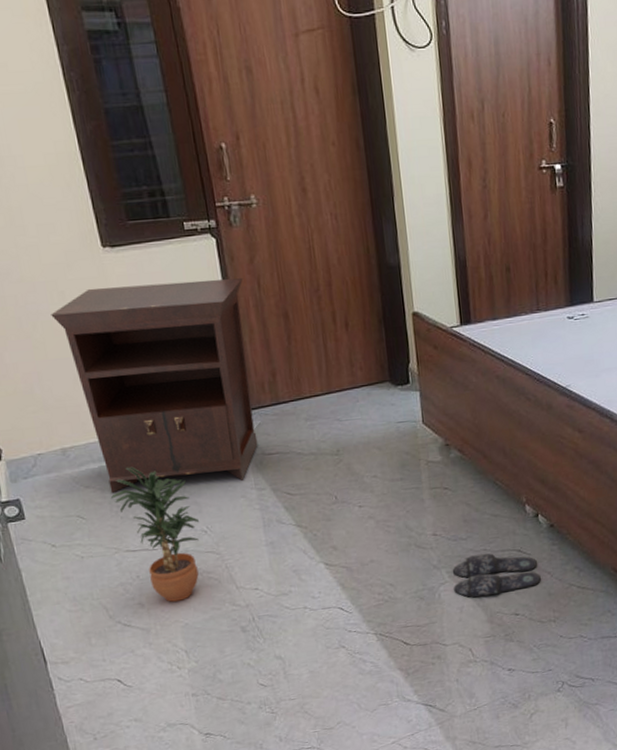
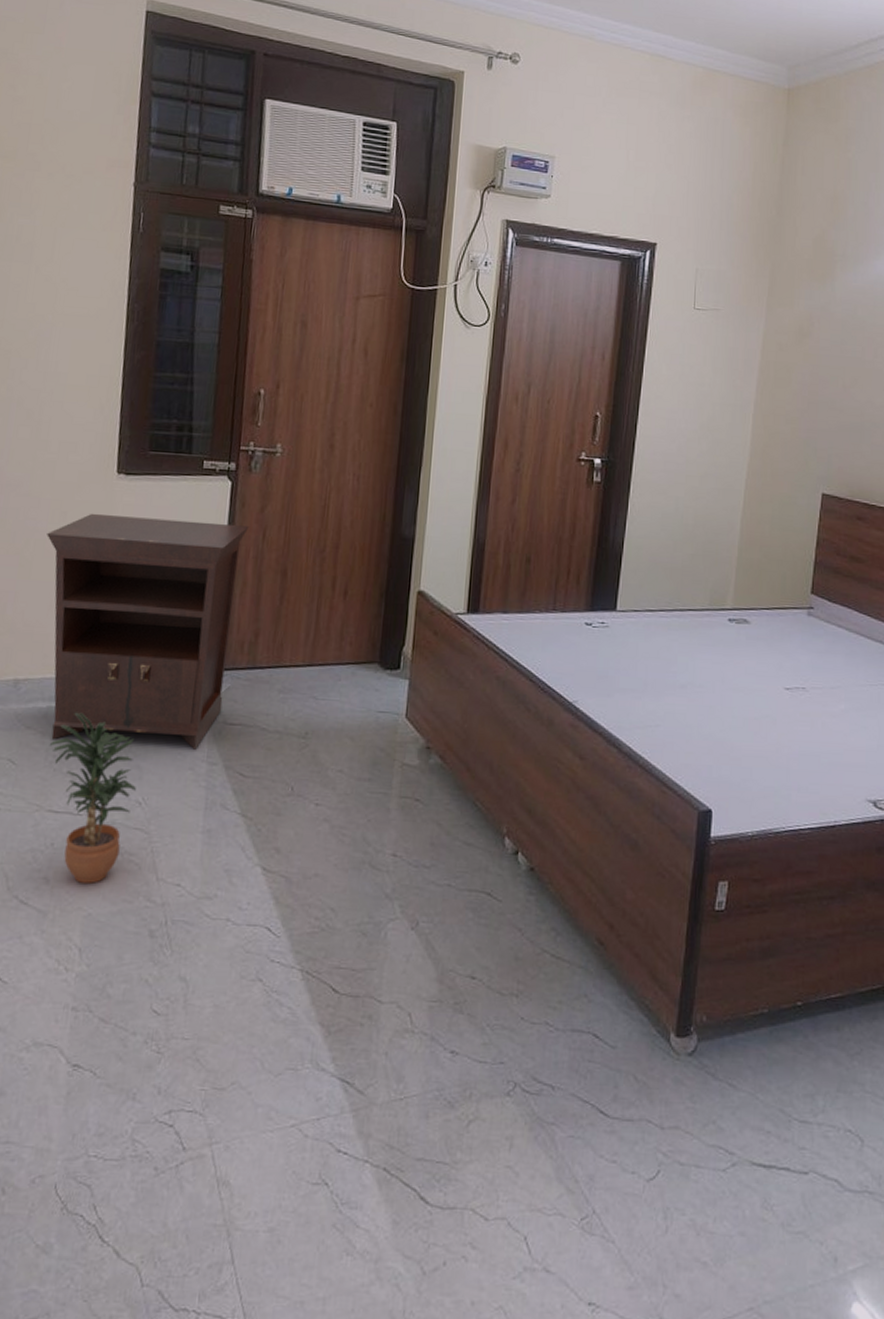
slippers: present [452,553,541,598] -> none [404,889,509,947]

